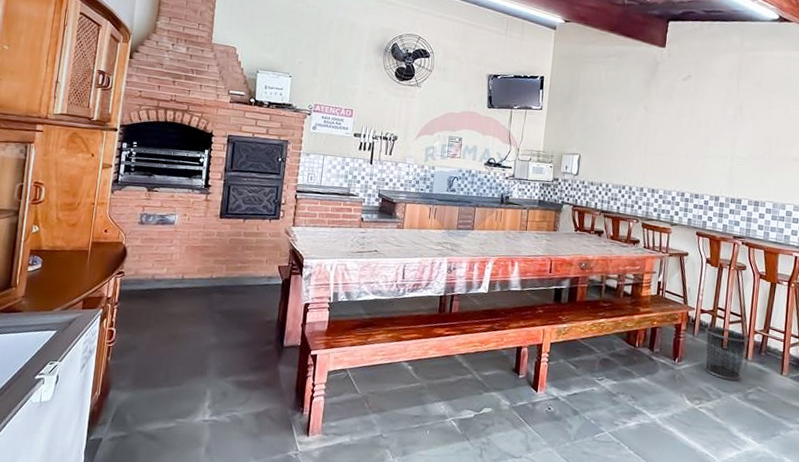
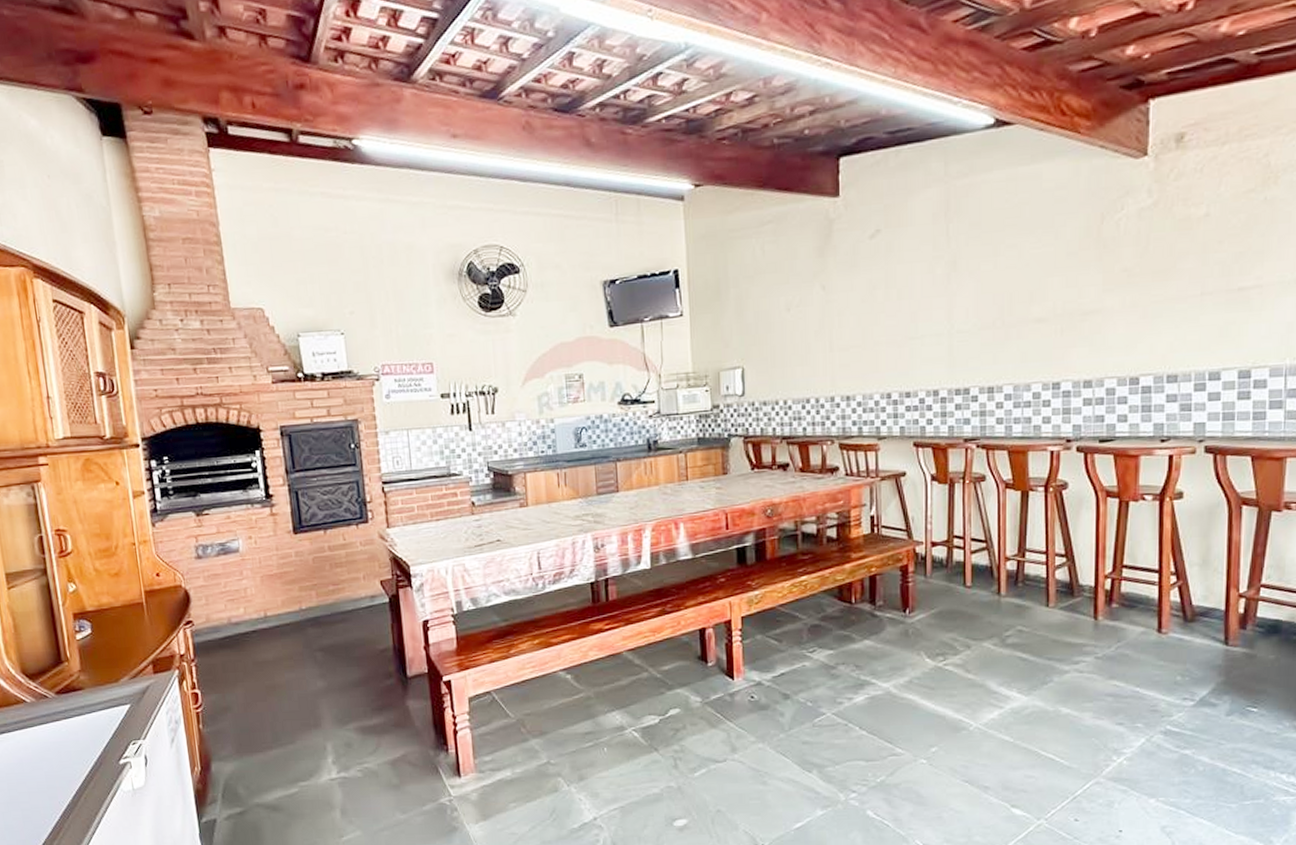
trash can: present [704,326,749,381] -> none [940,560,1000,625]

